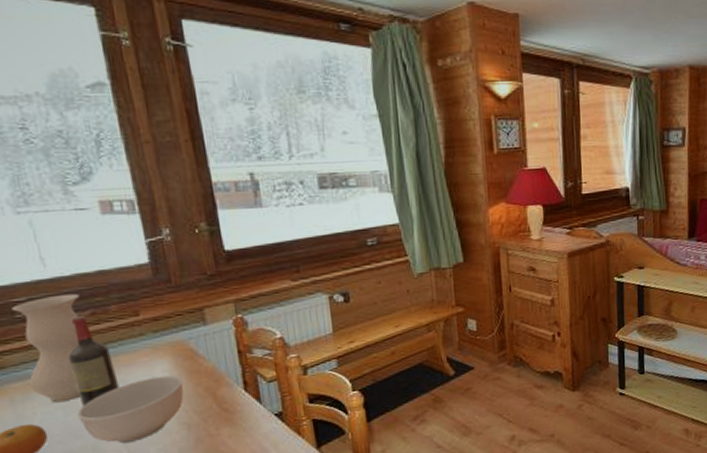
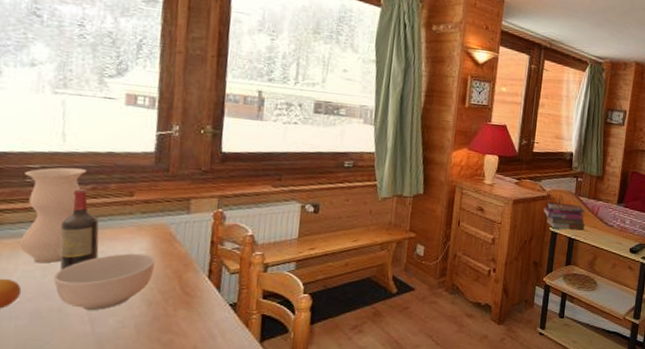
books: none [604,247,654,278] -> present [543,202,585,231]

